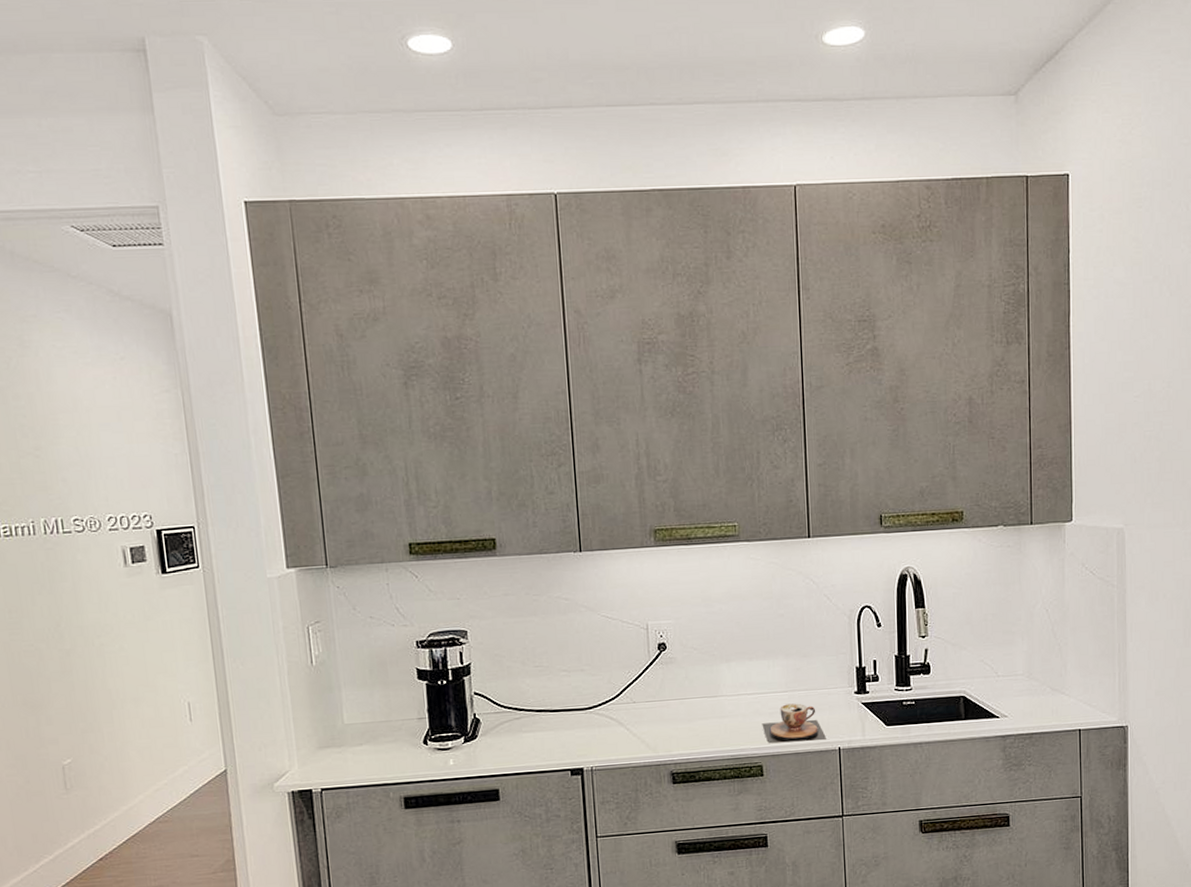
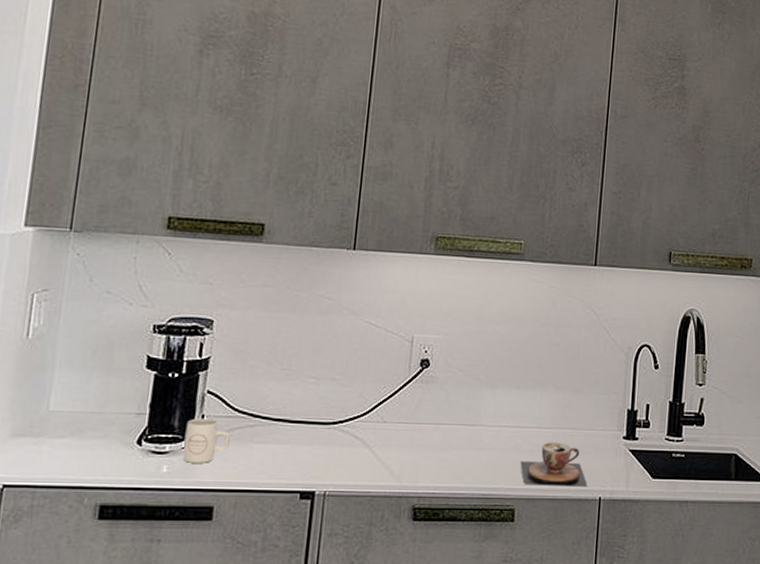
mug: none [462,715,502,755] -> present [183,418,230,463]

